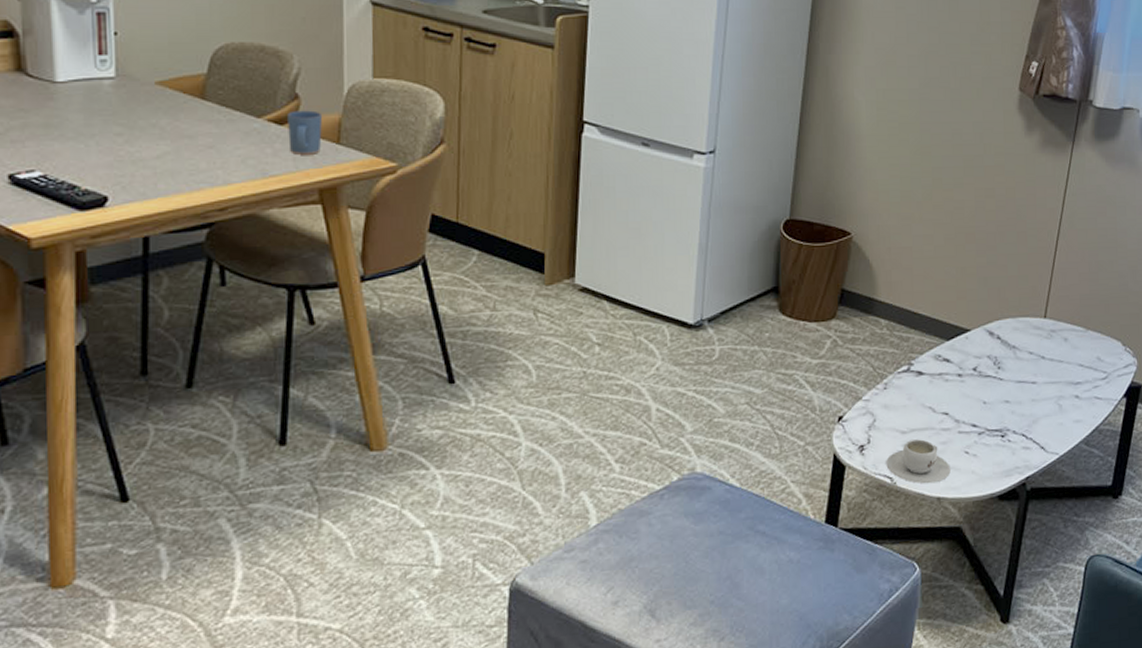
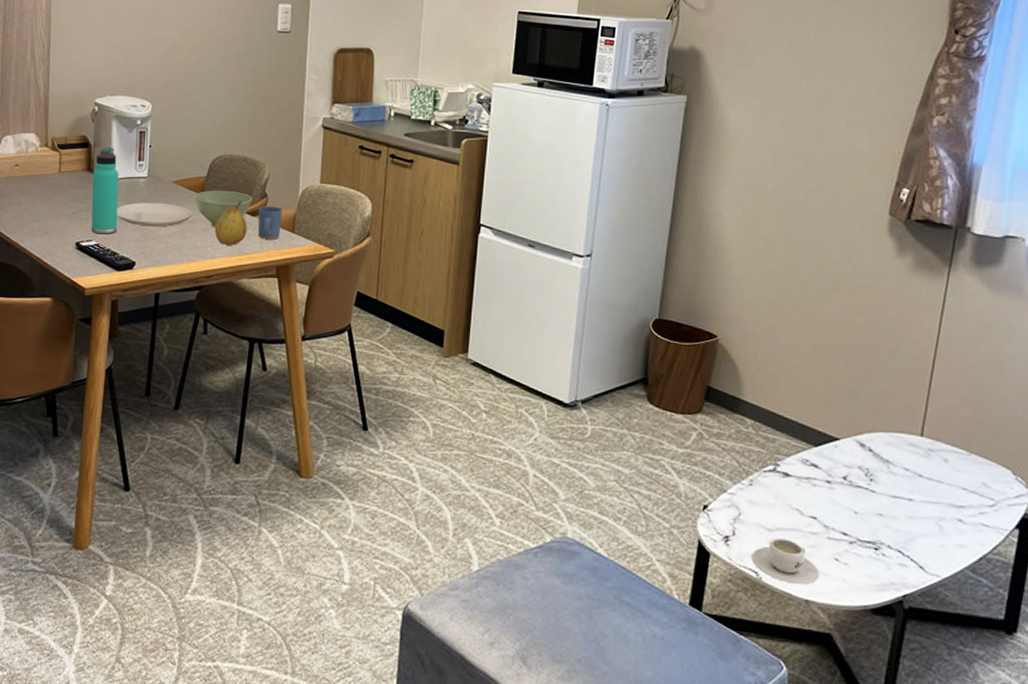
thermos bottle: none [25,37,73,161] -> present [91,147,119,234]
plate: none [71,112,191,147] -> present [116,202,193,227]
bowl: none [190,92,279,143] -> present [194,190,253,228]
fruit: none [225,104,273,165] -> present [214,200,247,245]

